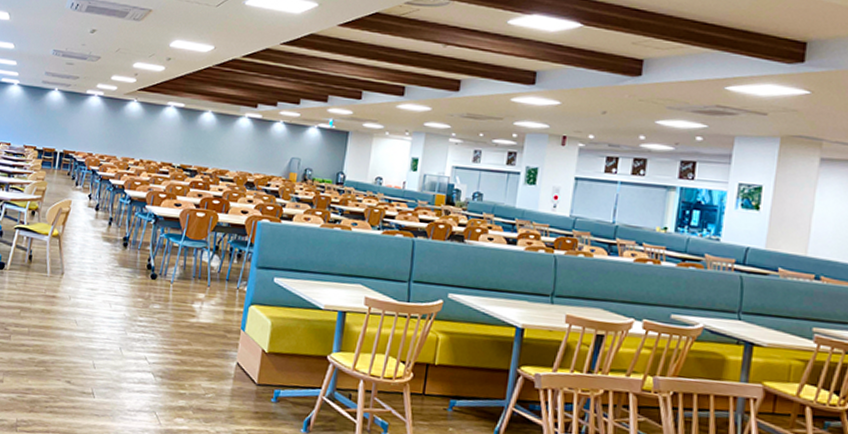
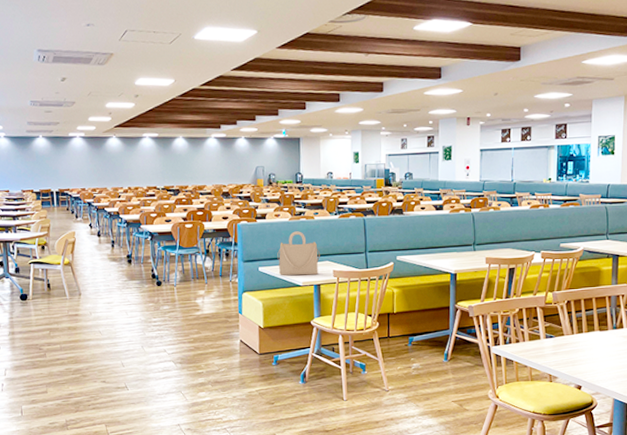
handbag: none [297,241,353,299] -> present [277,231,321,276]

